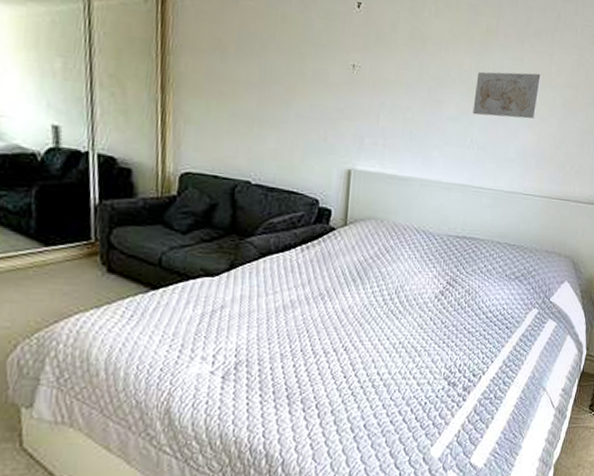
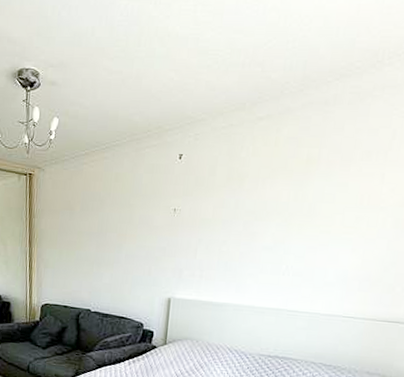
wall art: present [472,71,542,119] -> none [289,196,370,243]

